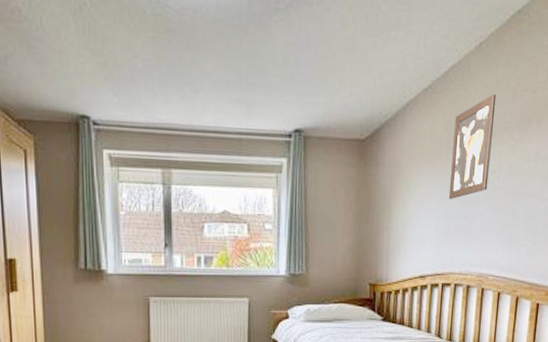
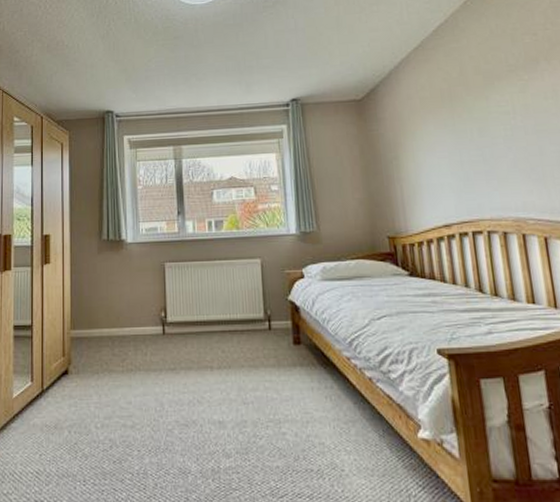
wall art: present [448,93,497,199] -> none [452,42,504,144]

